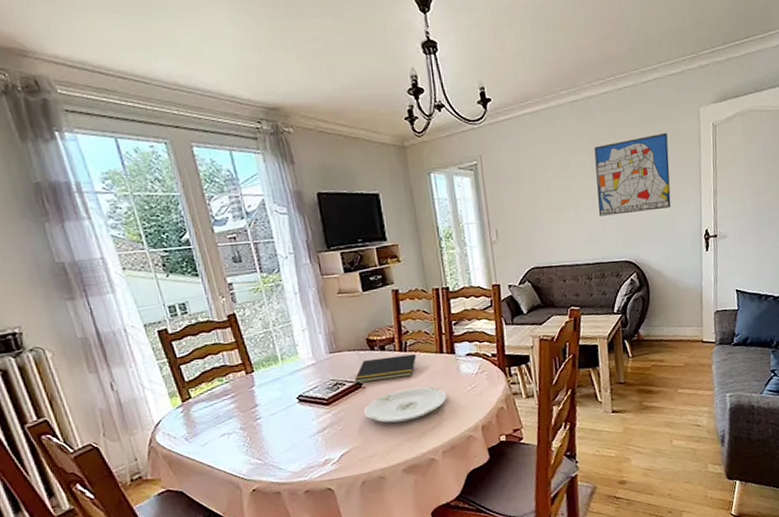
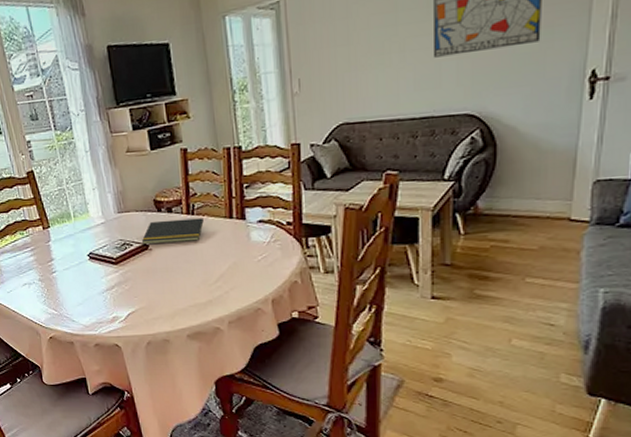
plate: present [363,387,447,424] -> none [150,253,235,287]

